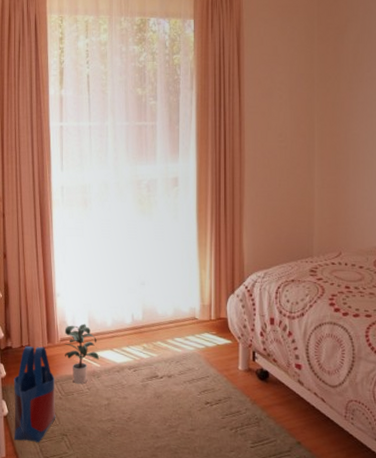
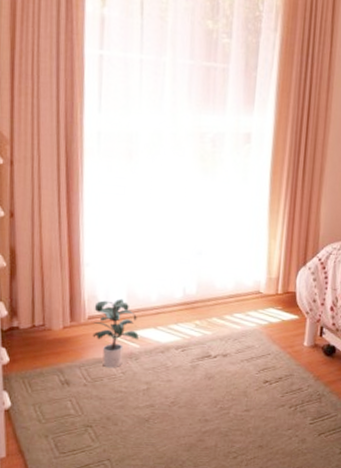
tote bag: present [13,345,56,442] -> none [18,325,78,438]

